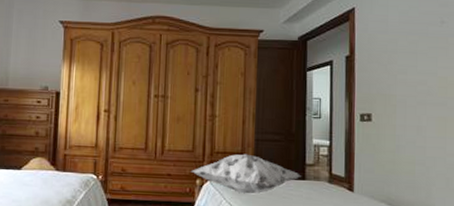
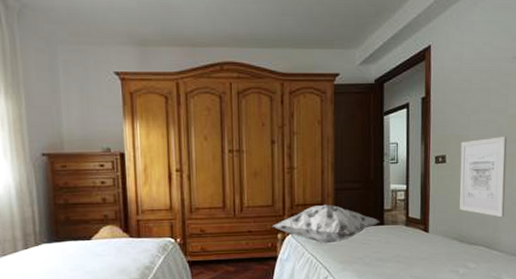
wall art: none [387,98,439,183] -> present [459,136,507,218]

